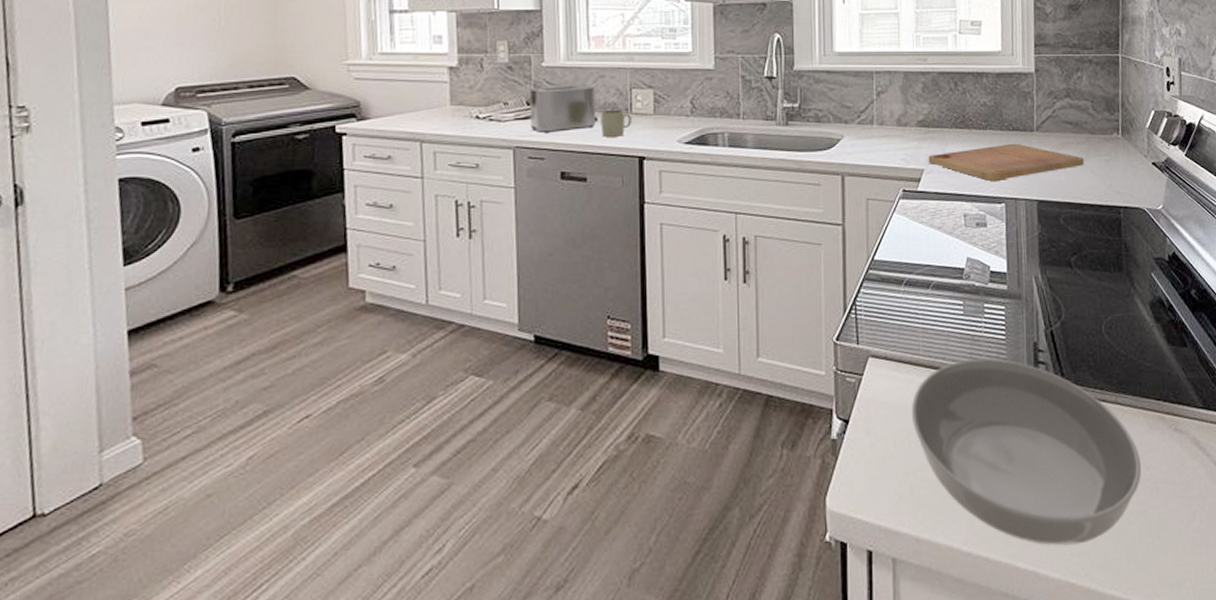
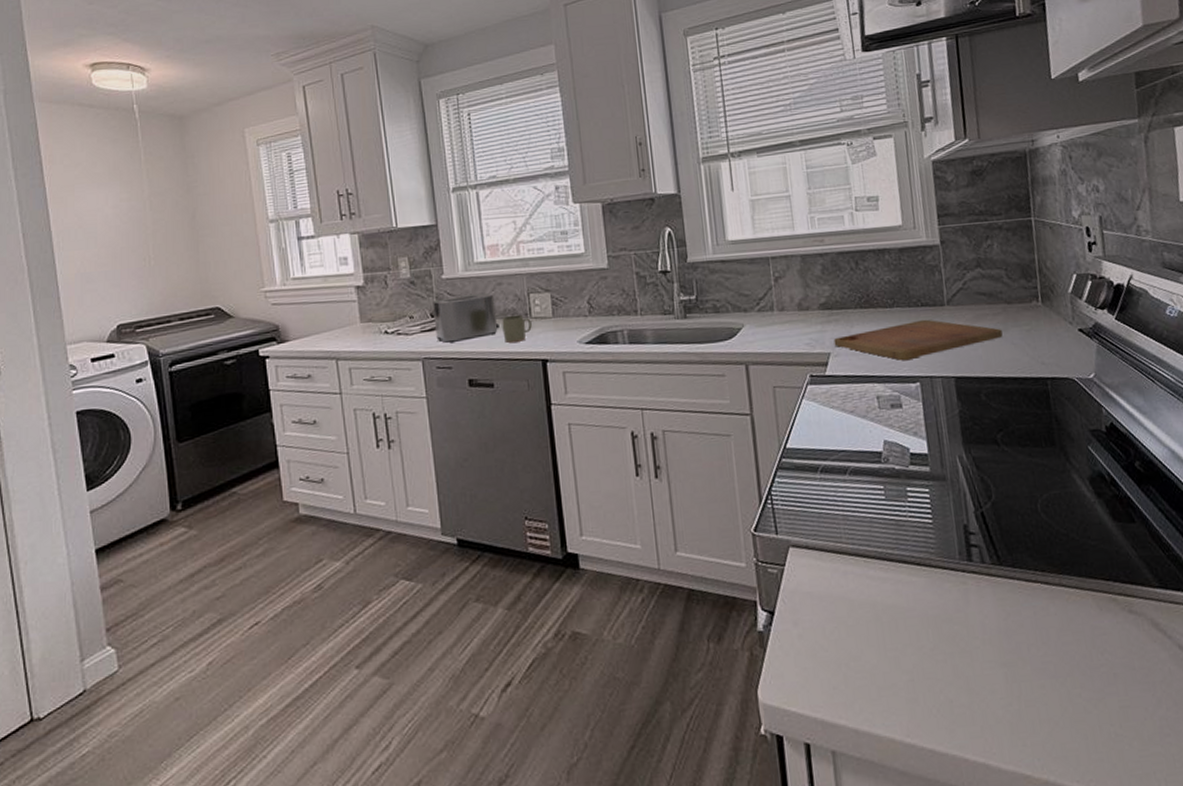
bowl: present [911,358,1142,547] -> none [838,543,1096,737]

